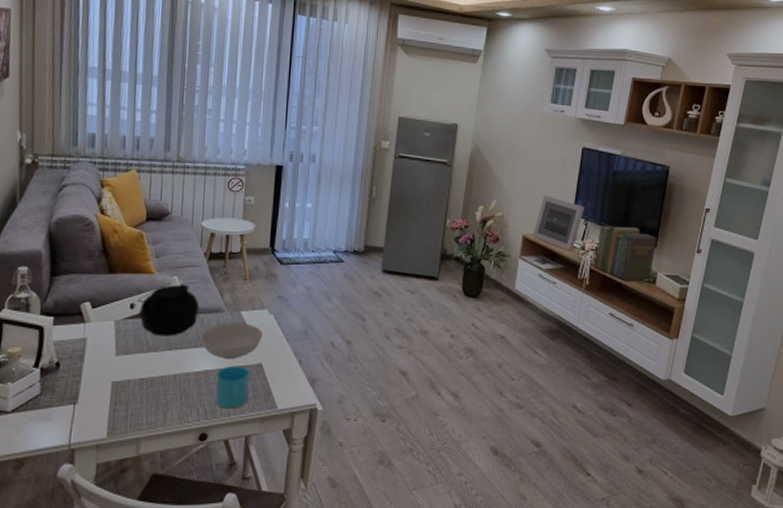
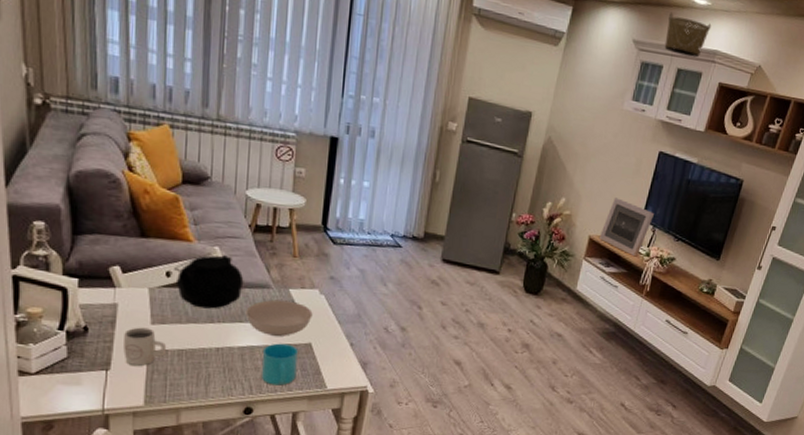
mug: none [90,359,129,397] -> present [123,327,167,366]
basket: none [576,21,618,58] -> present [664,12,712,58]
books: present [593,226,657,282] -> none [656,234,721,292]

